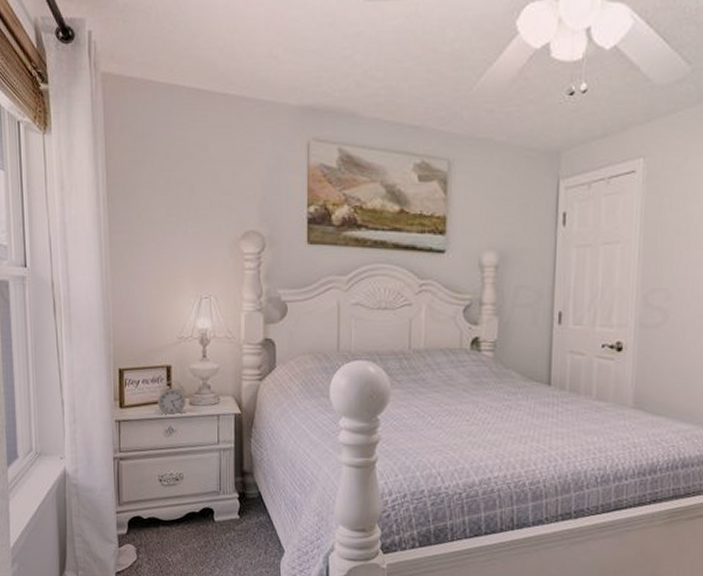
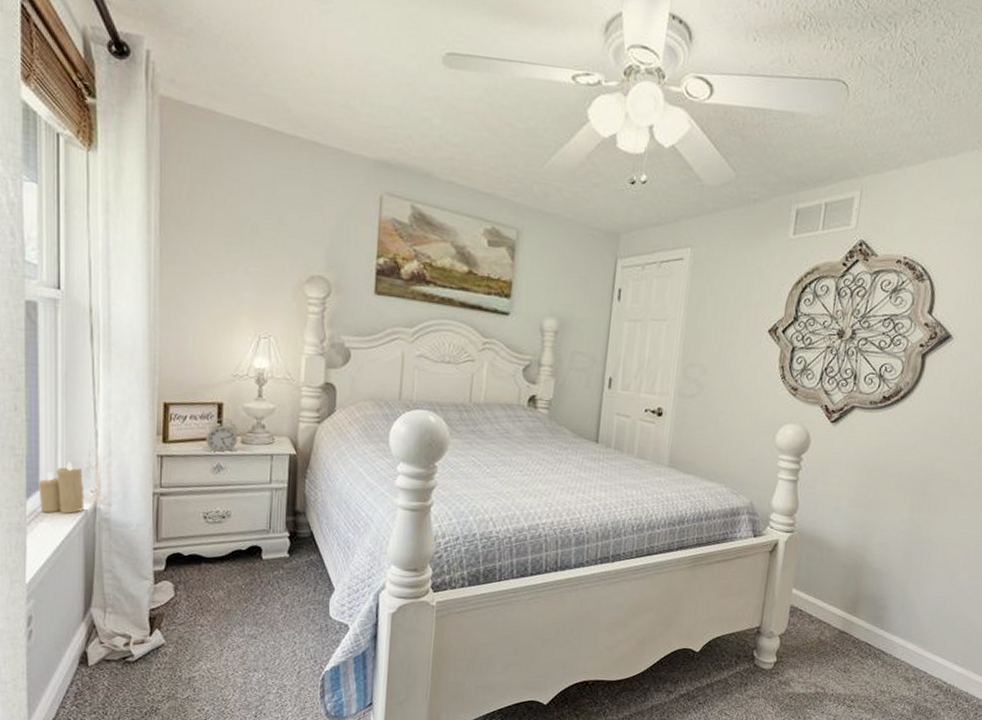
candle: none [16,431,56,480] -> present [38,462,85,514]

